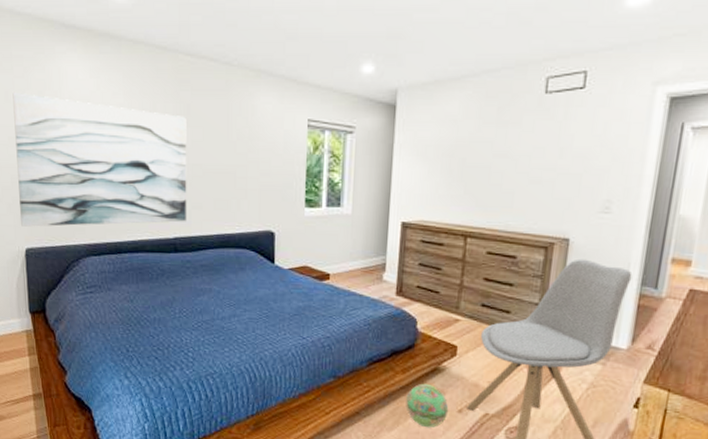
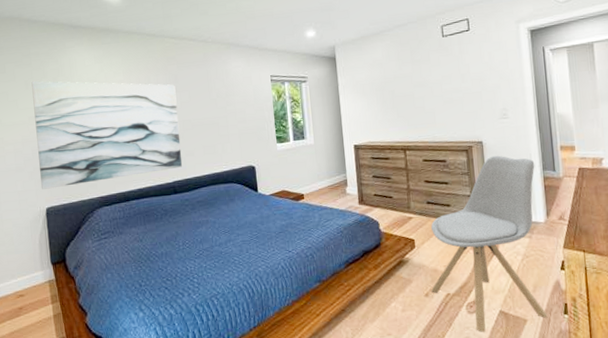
ball: present [406,383,449,428] -> none [381,275,418,315]

